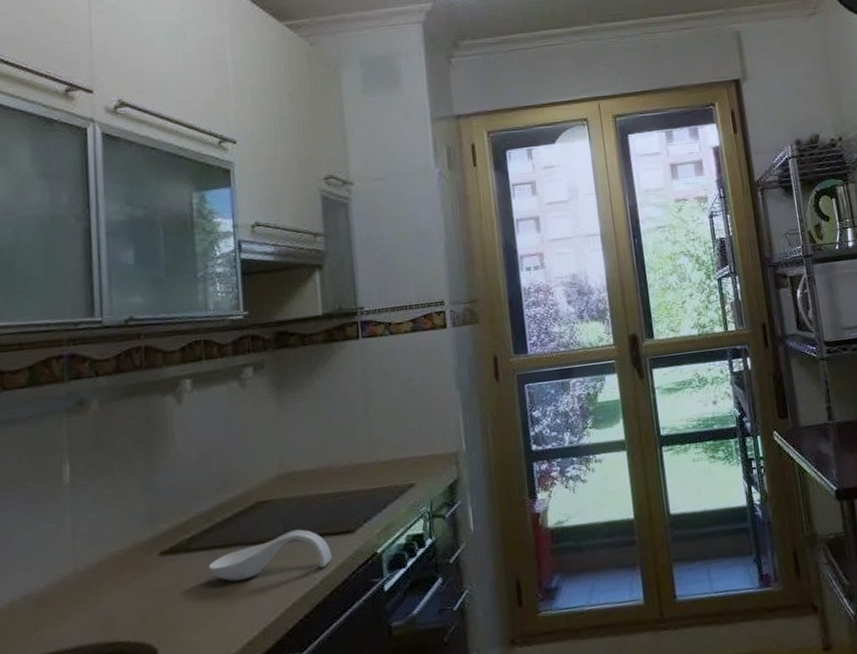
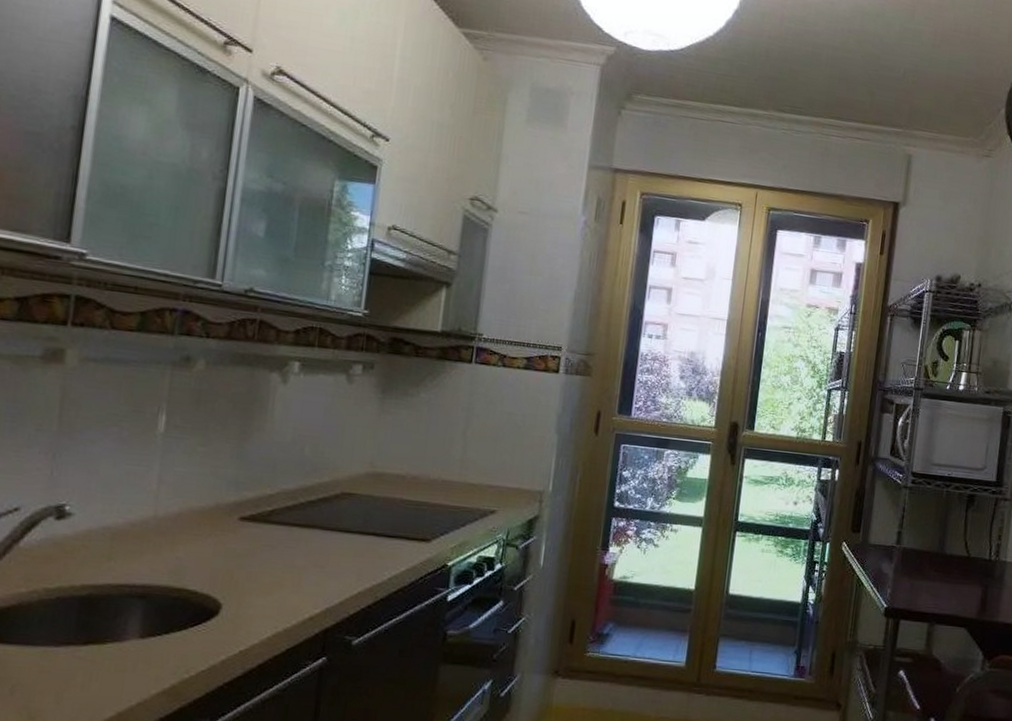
spoon rest: present [208,529,332,582] -> none [283,526,405,567]

